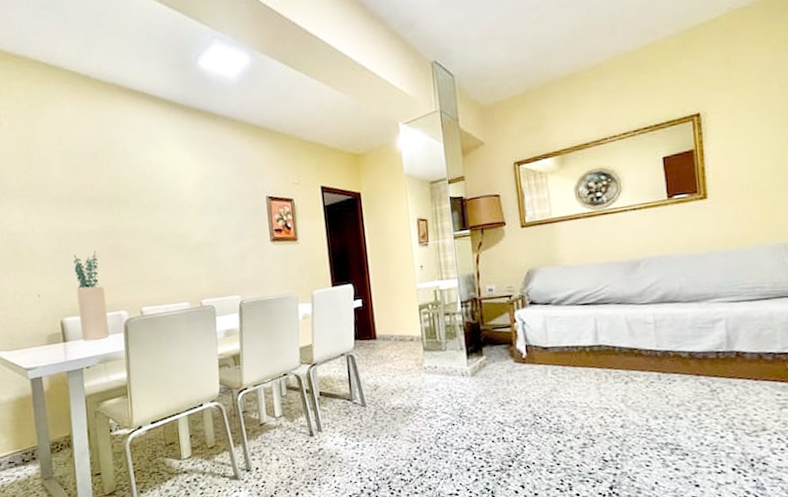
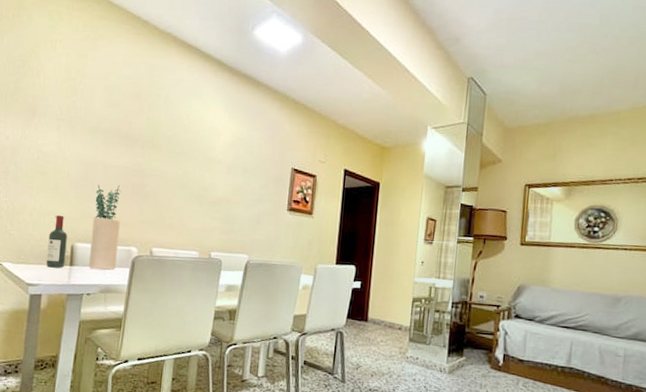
wine bottle: none [36,293,59,348] -> present [45,215,68,268]

